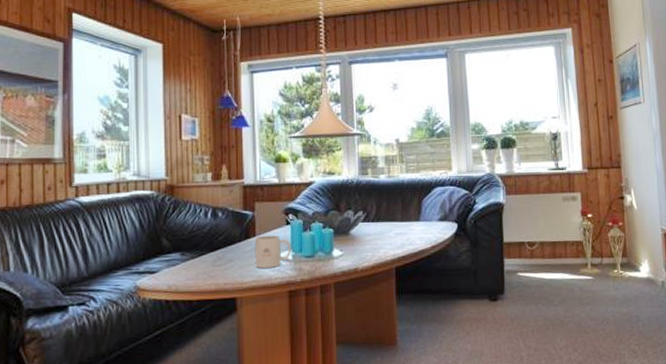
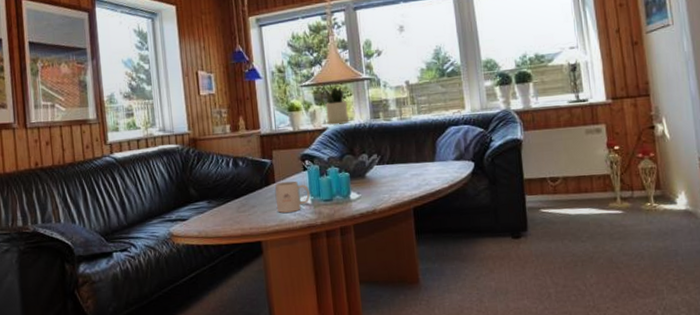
planter: none [313,139,339,179] -> present [324,86,351,125]

